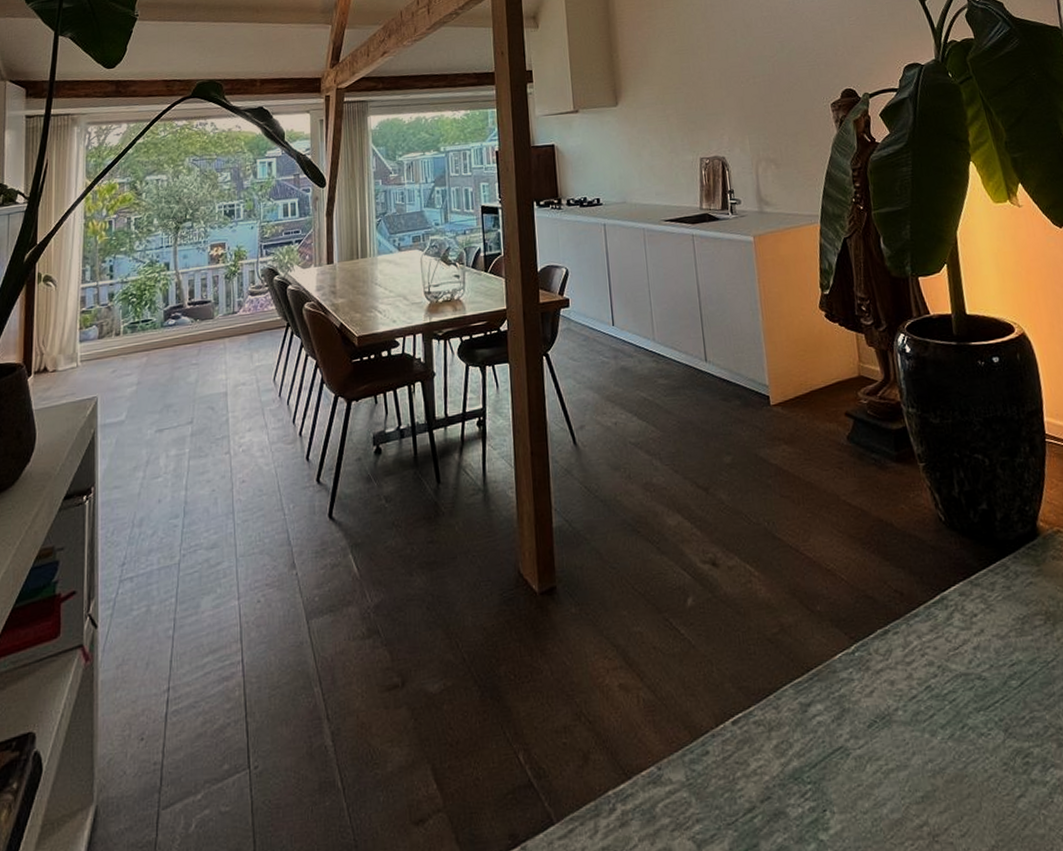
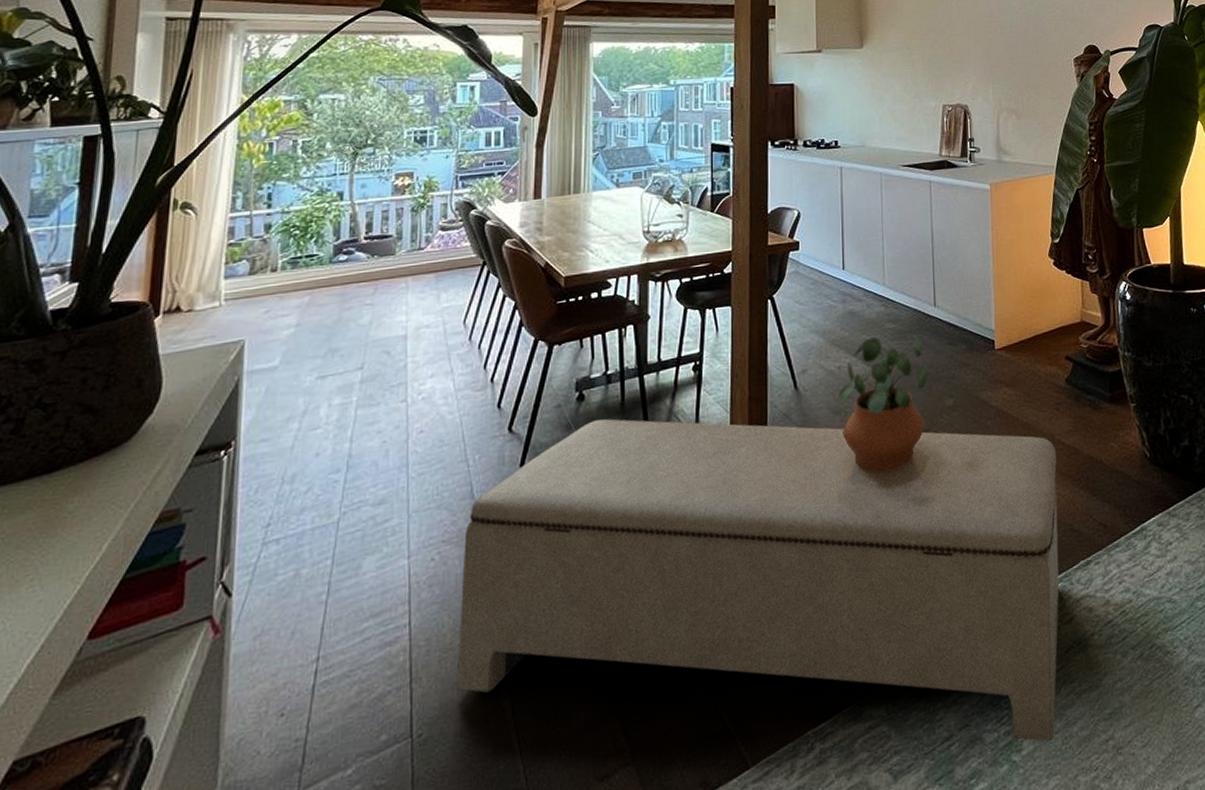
bench: none [284,472,863,822] -> present [457,419,1060,742]
potted plant: none [616,393,705,531] -> present [837,337,929,473]

